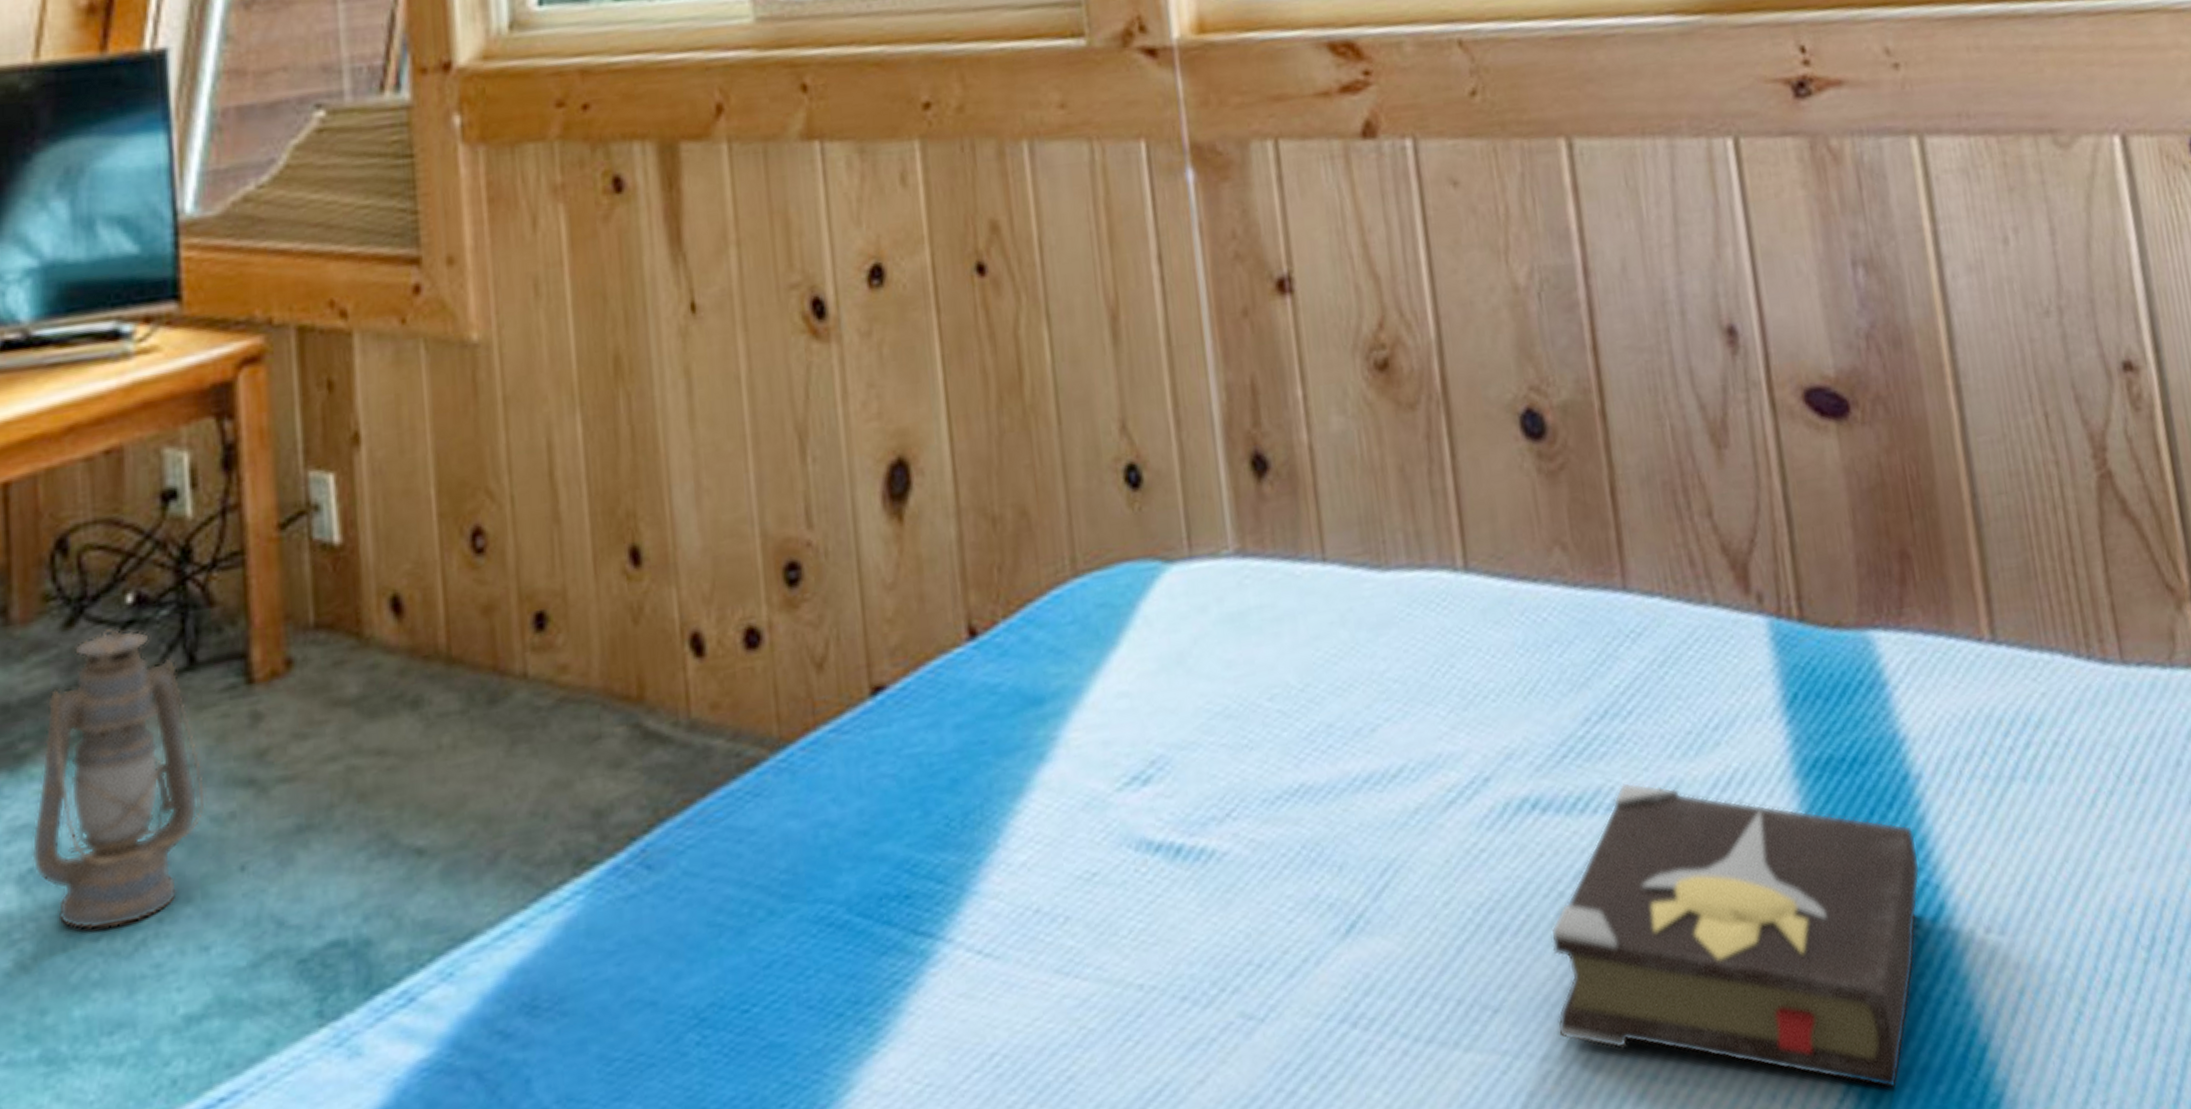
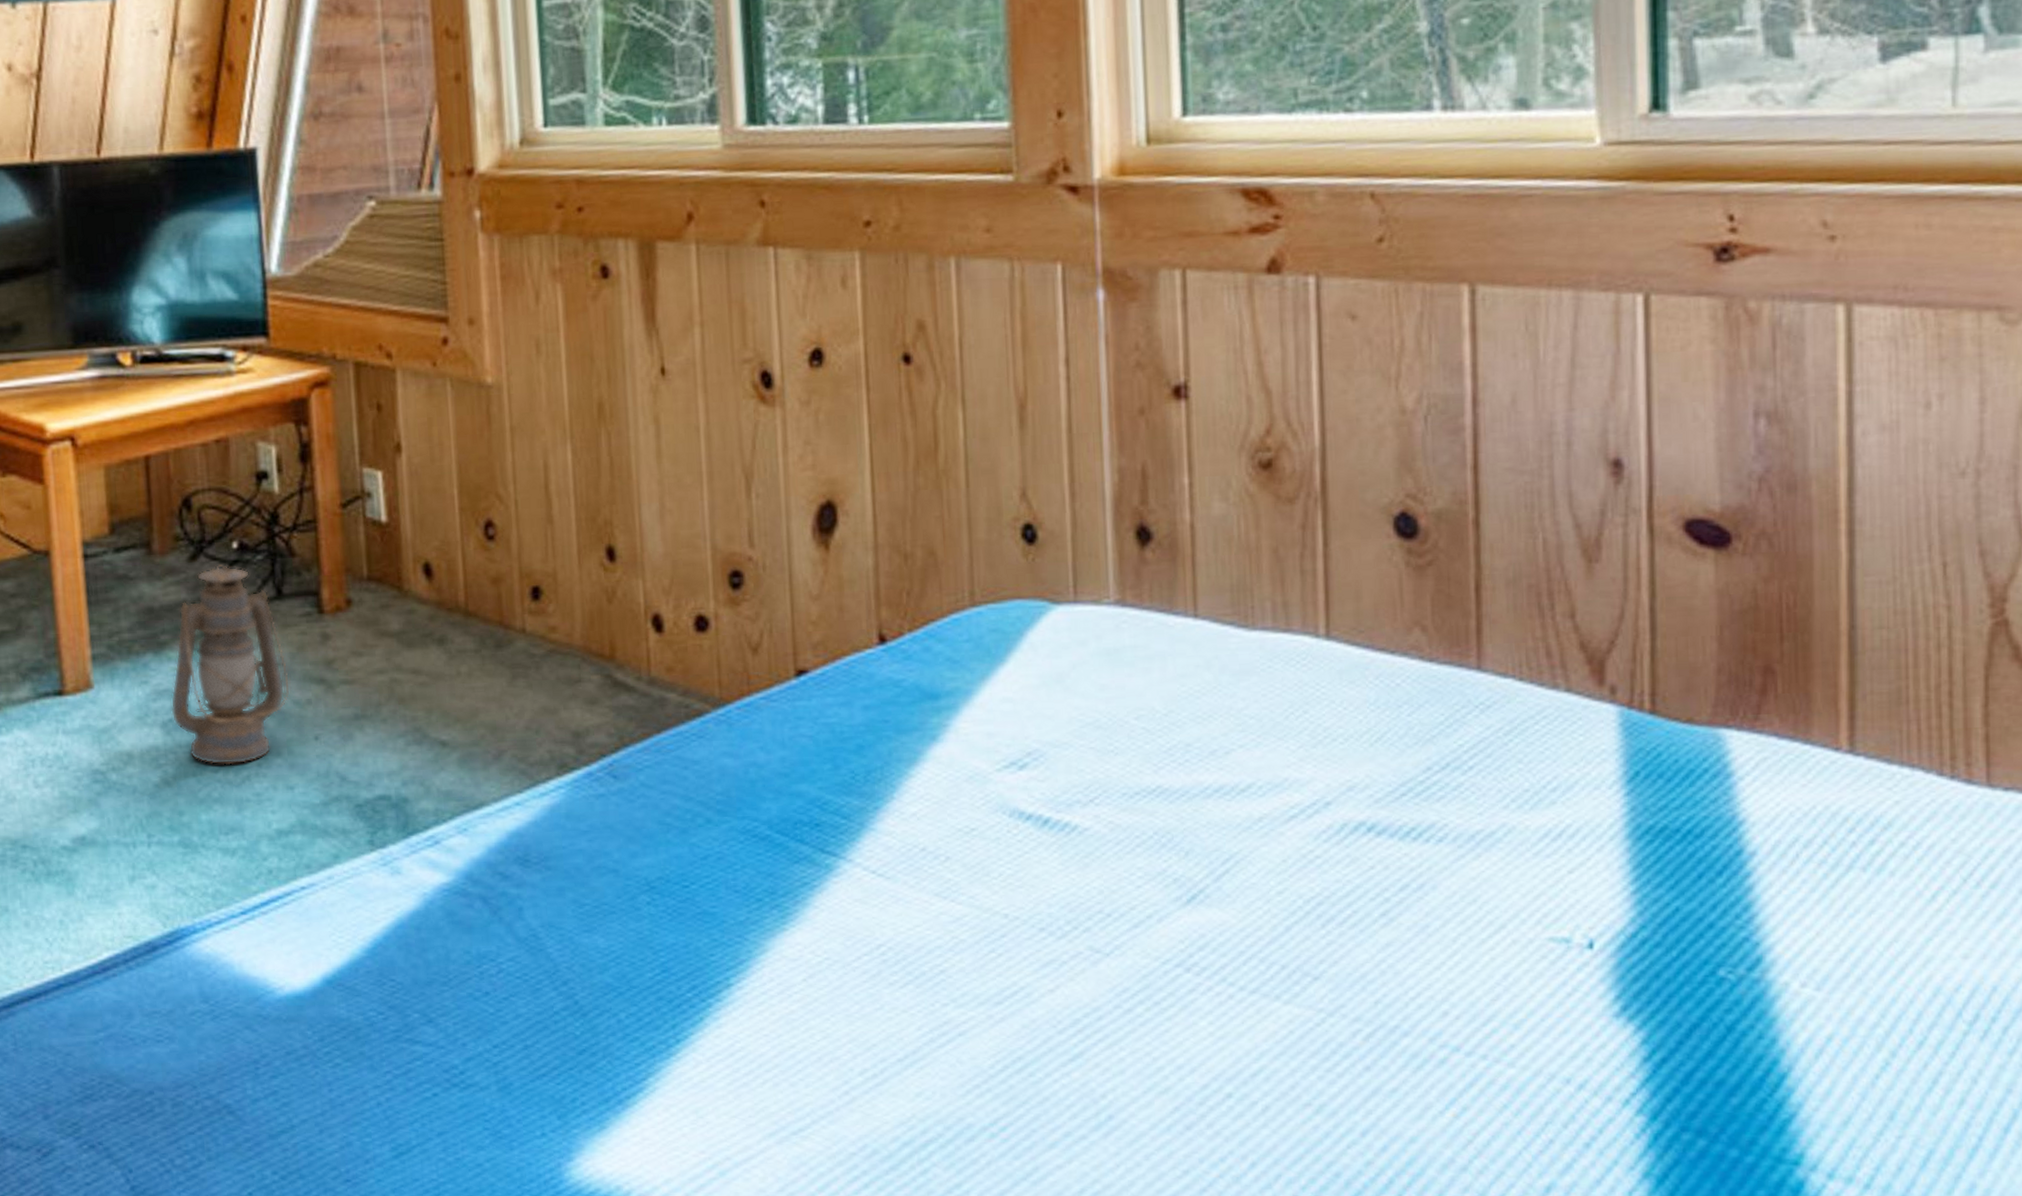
hardback book: present [1550,782,1920,1089] -> none [1370,822,1743,1093]

